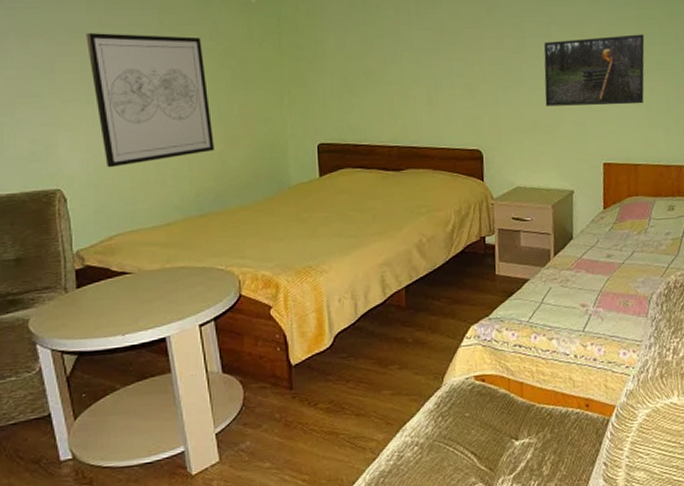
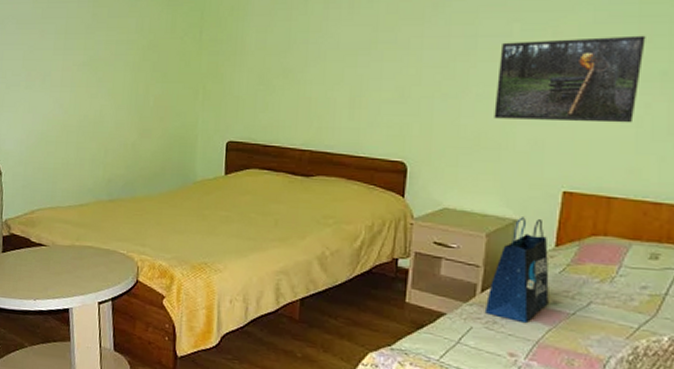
wall art: present [86,33,215,168] -> none [30,24,130,148]
tote bag: none [558,188,604,277] -> present [484,217,549,323]

